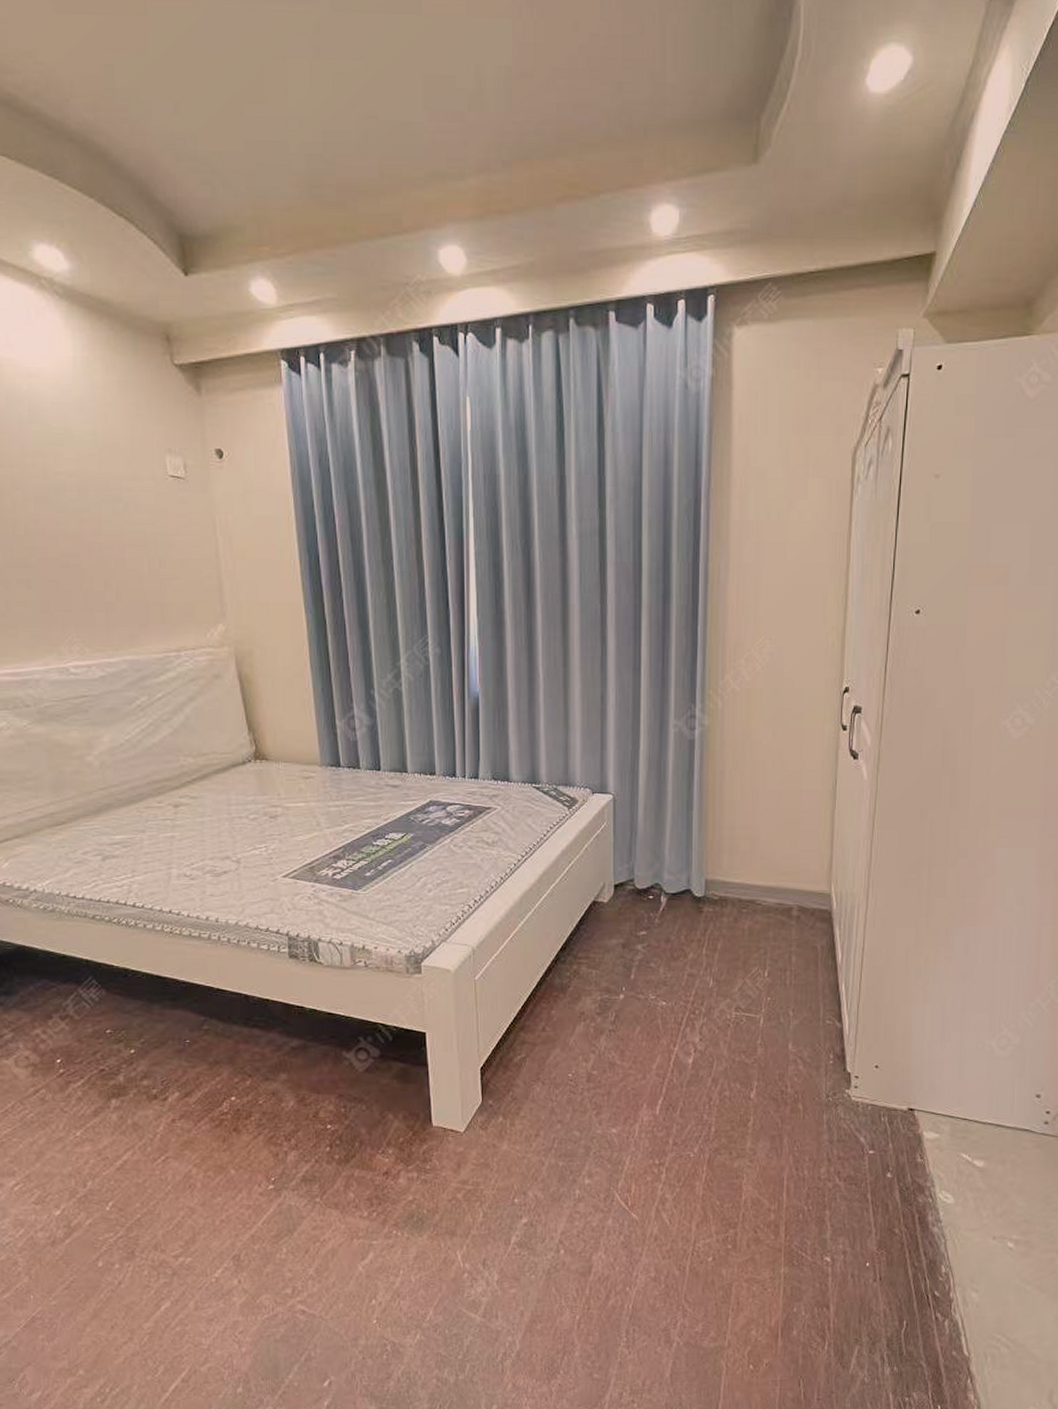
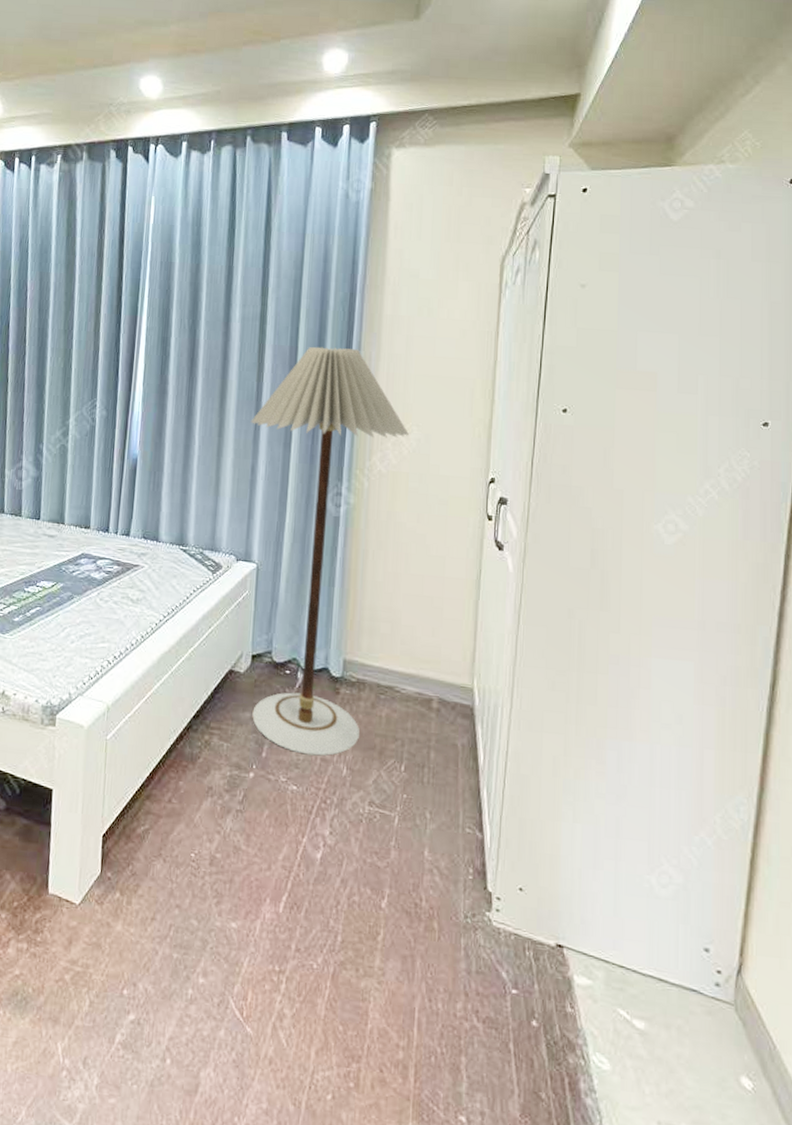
floor lamp: none [596,561,761,972] -> present [250,346,409,756]

